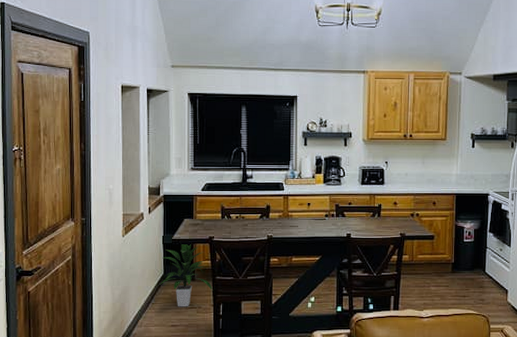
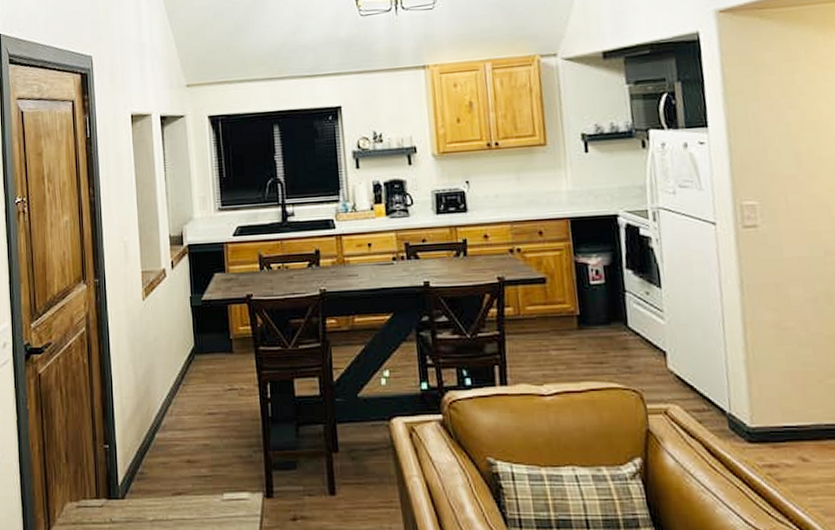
indoor plant: present [159,243,214,307] -> none [190,304,257,389]

